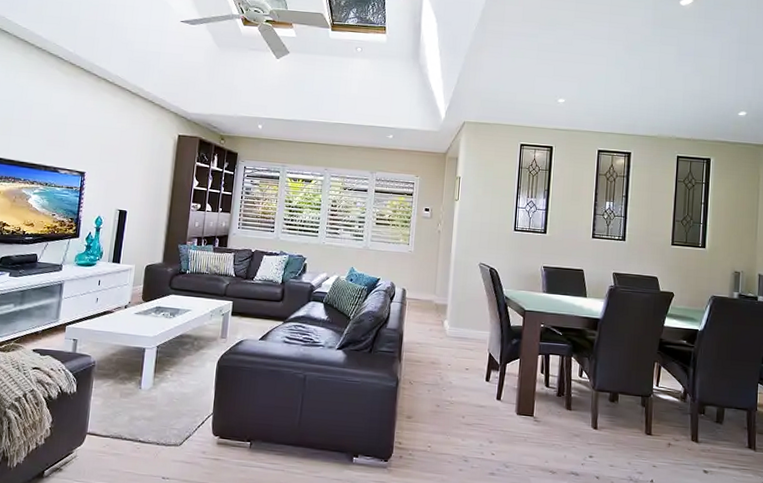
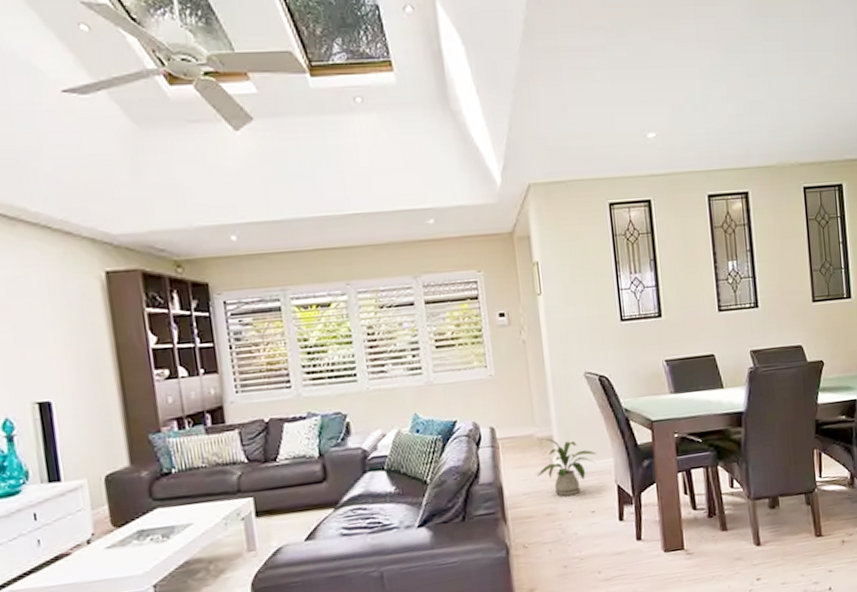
house plant: none [430,305,477,353] -> present [537,438,596,496]

